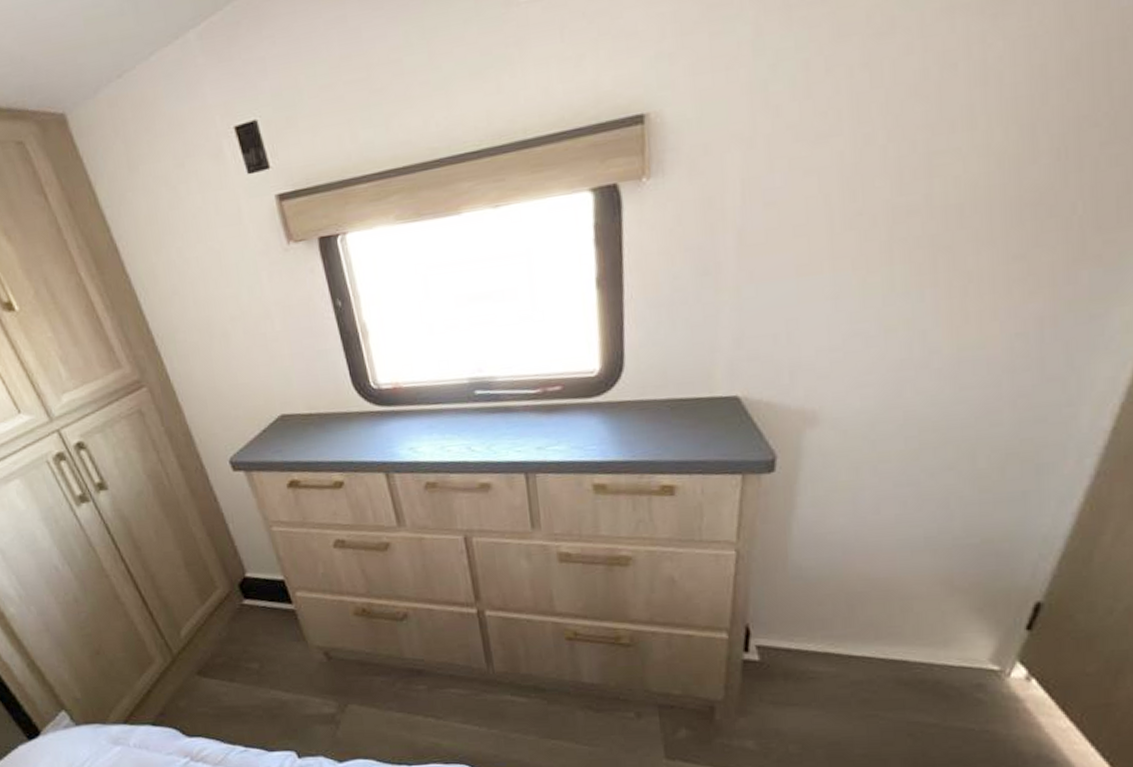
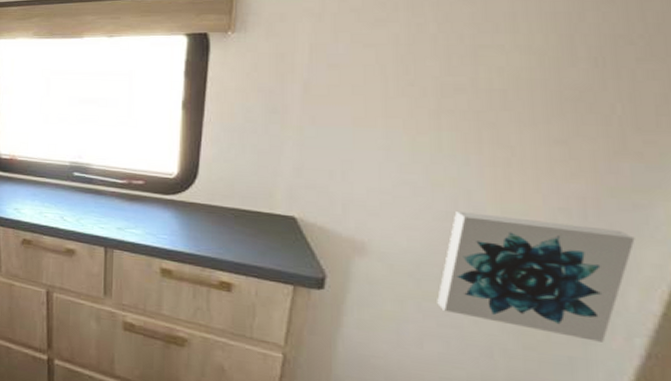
wall art: none [893,346,1090,471] -> present [437,211,635,343]

